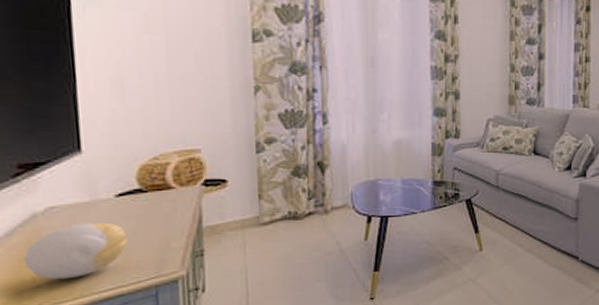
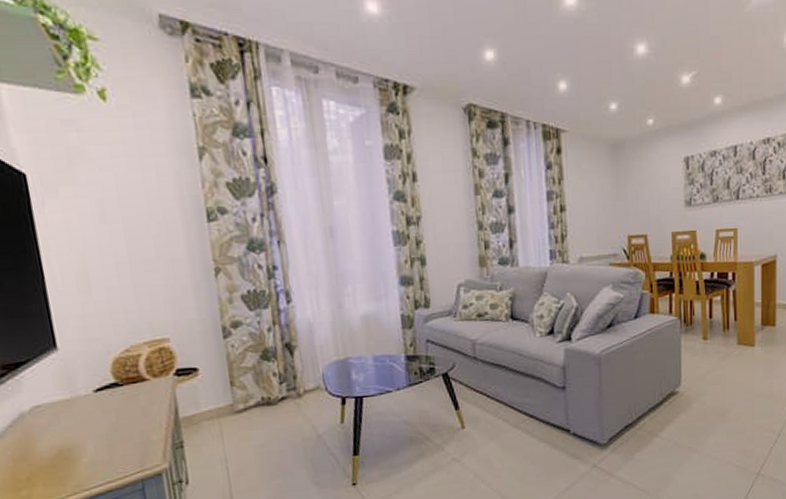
decorative ball: present [23,222,128,280] -> none [17,418,111,478]

